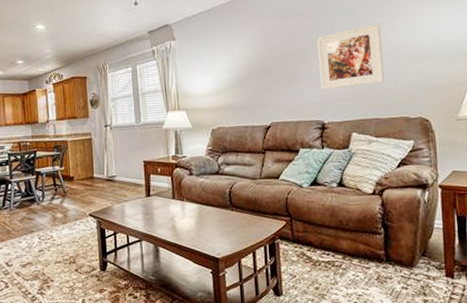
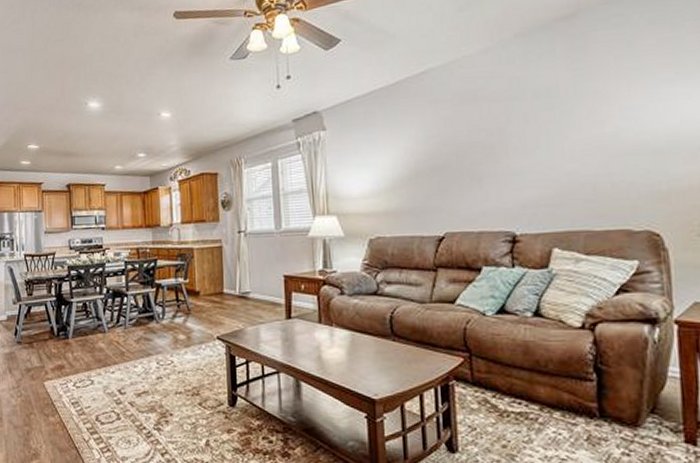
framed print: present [317,23,384,90] -> none [507,109,598,193]

